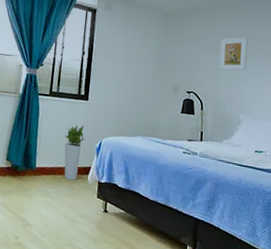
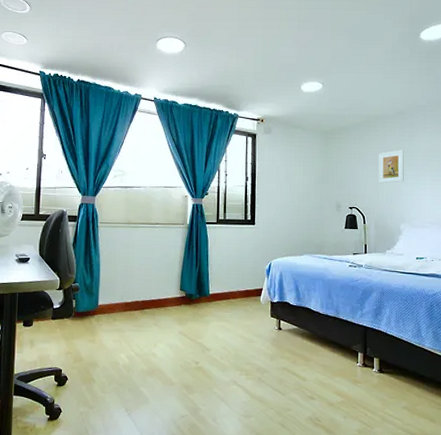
planter: present [64,125,85,181] -> none [235,250,255,303]

